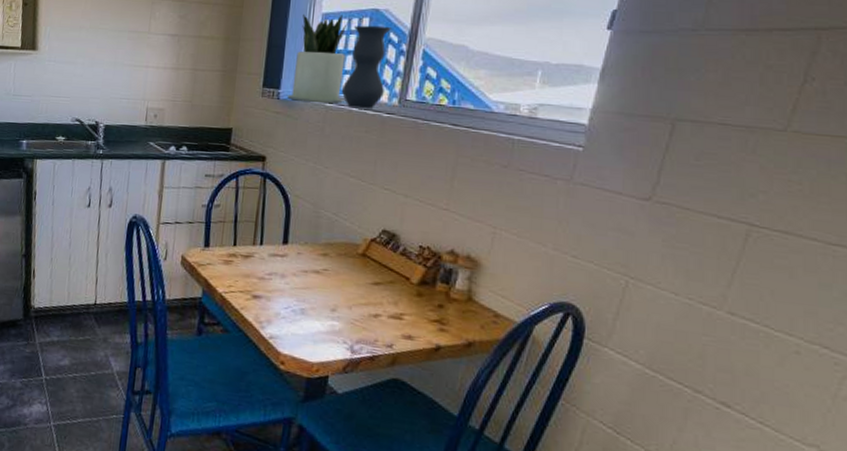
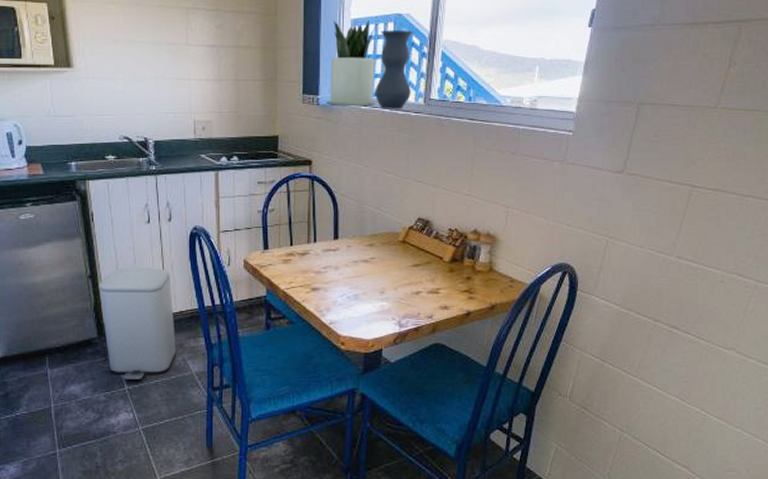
pedal bin: none [30,250,104,371] -> present [99,267,177,379]

